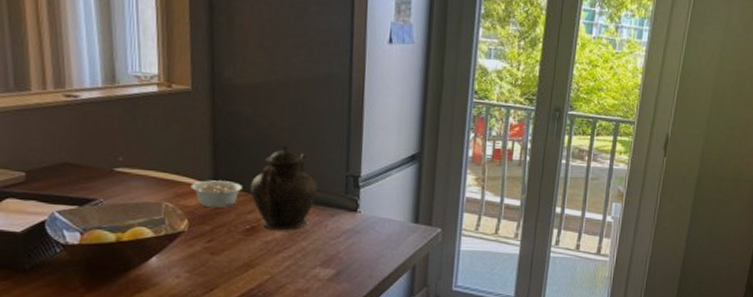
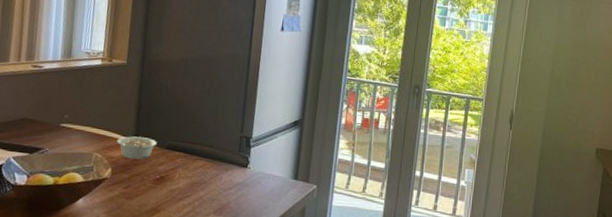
teapot: present [250,145,318,231] -> none [162,109,217,182]

